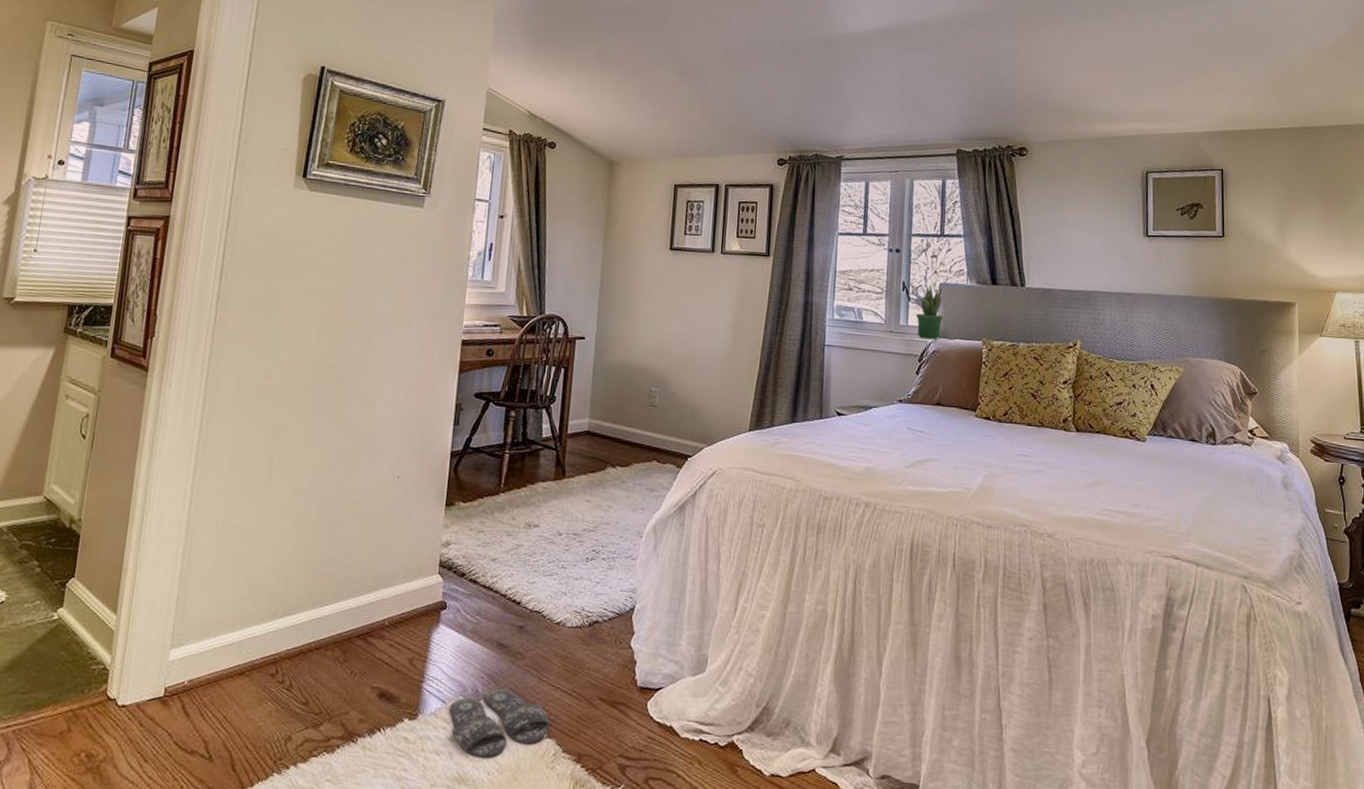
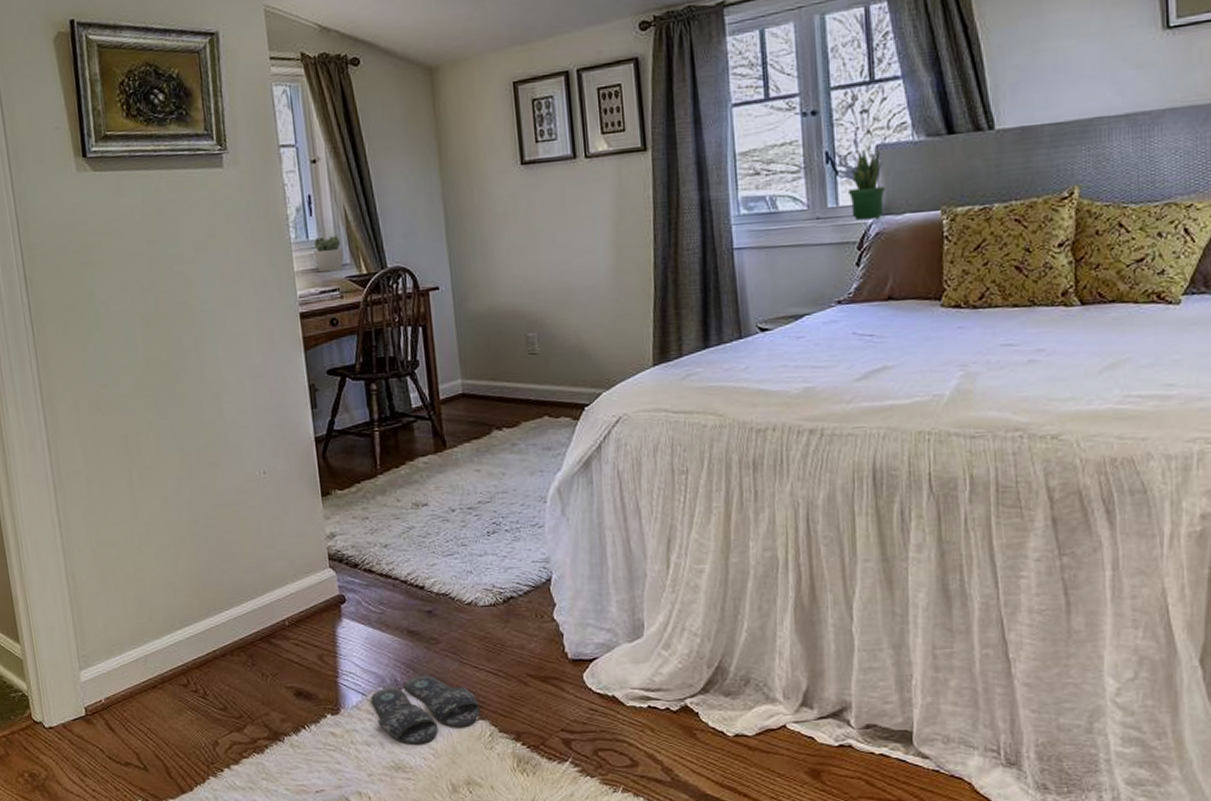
succulent plant: none [484,279,511,310] -> present [313,236,344,273]

